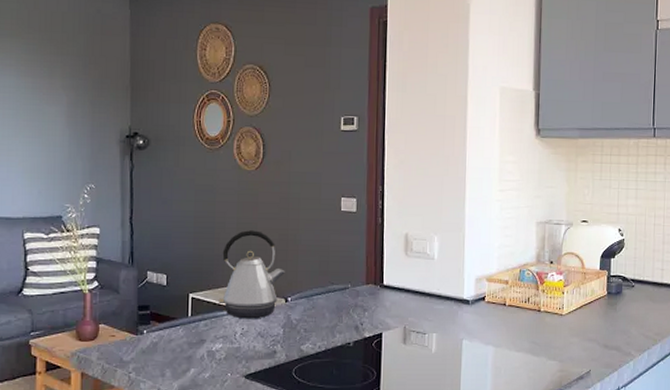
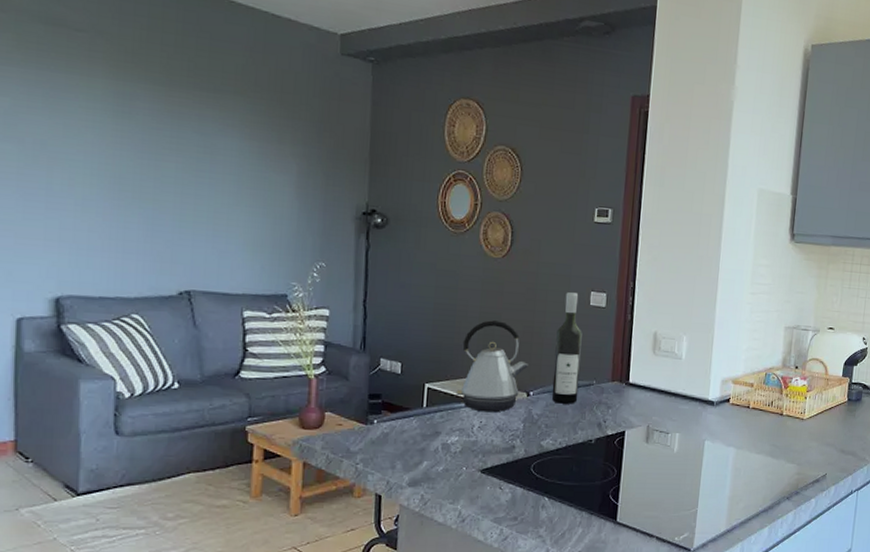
bottle: none [308,198,335,308] -> present [551,291,582,404]

